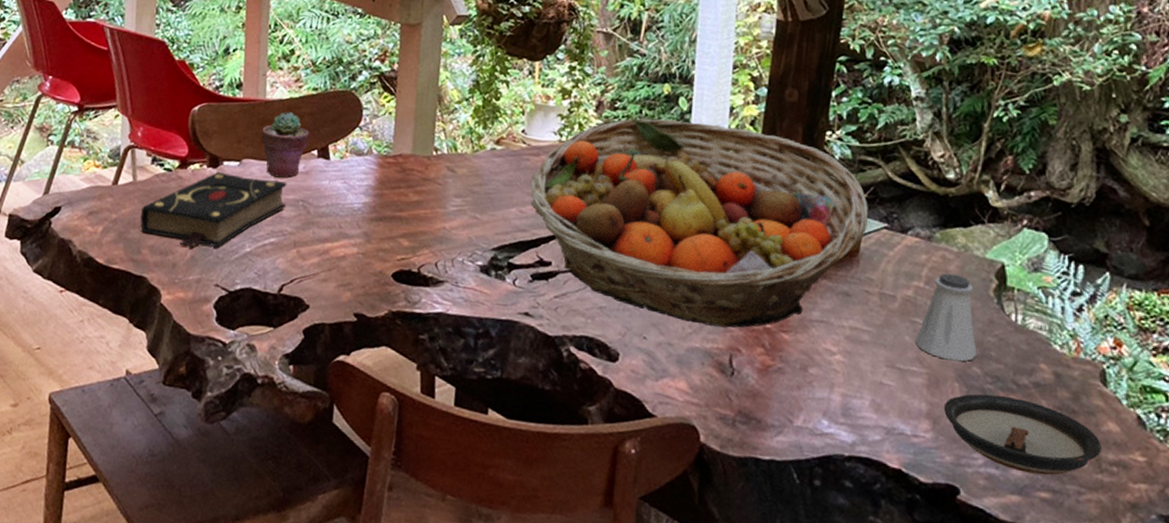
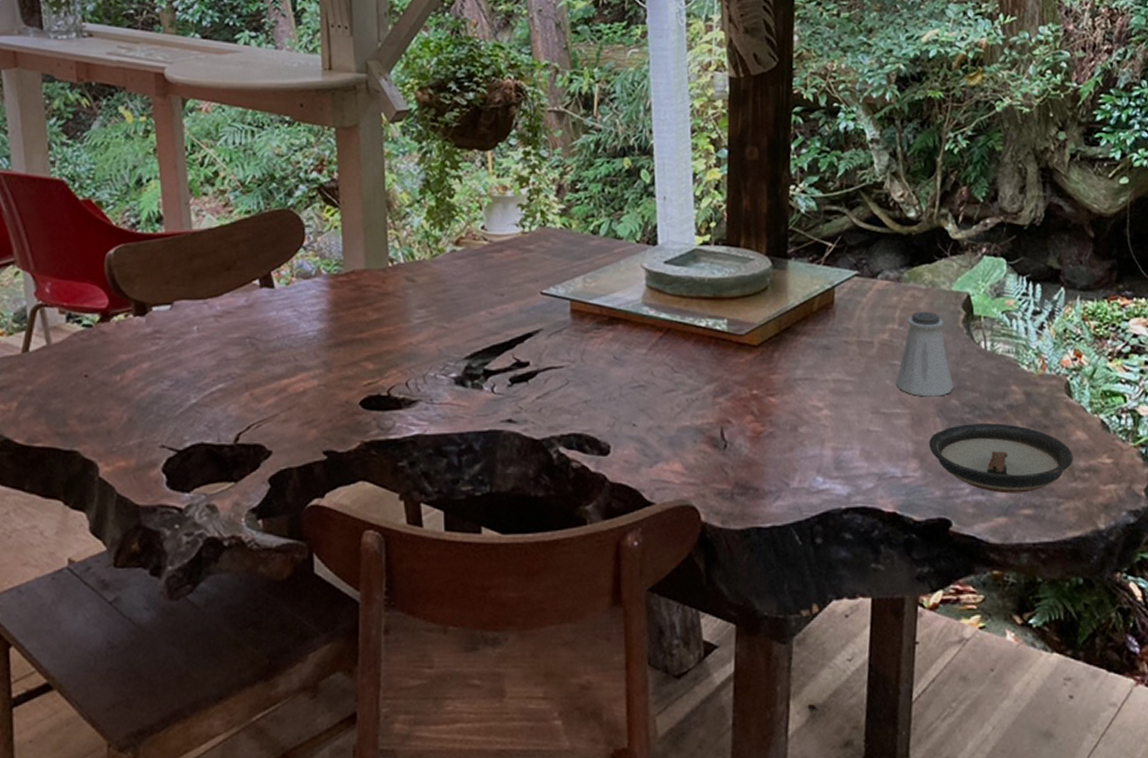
book: present [140,172,287,249] -> none [62,320,232,410]
potted succulent: present [261,112,309,178] -> none [192,242,247,316]
fruit basket: present [530,117,869,328] -> none [496,193,840,402]

